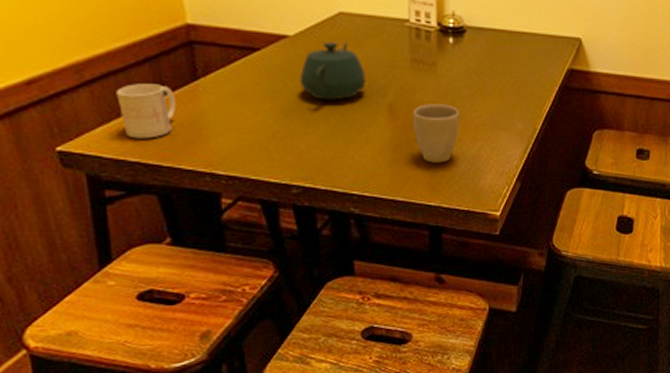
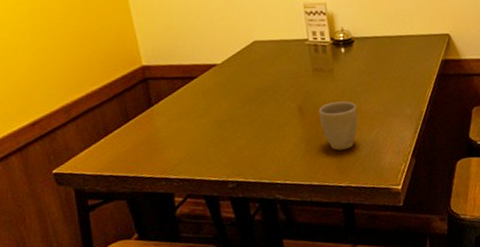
mug: present [116,83,177,139] -> none [94,113,138,158]
teapot: present [299,42,366,101] -> none [227,63,279,110]

